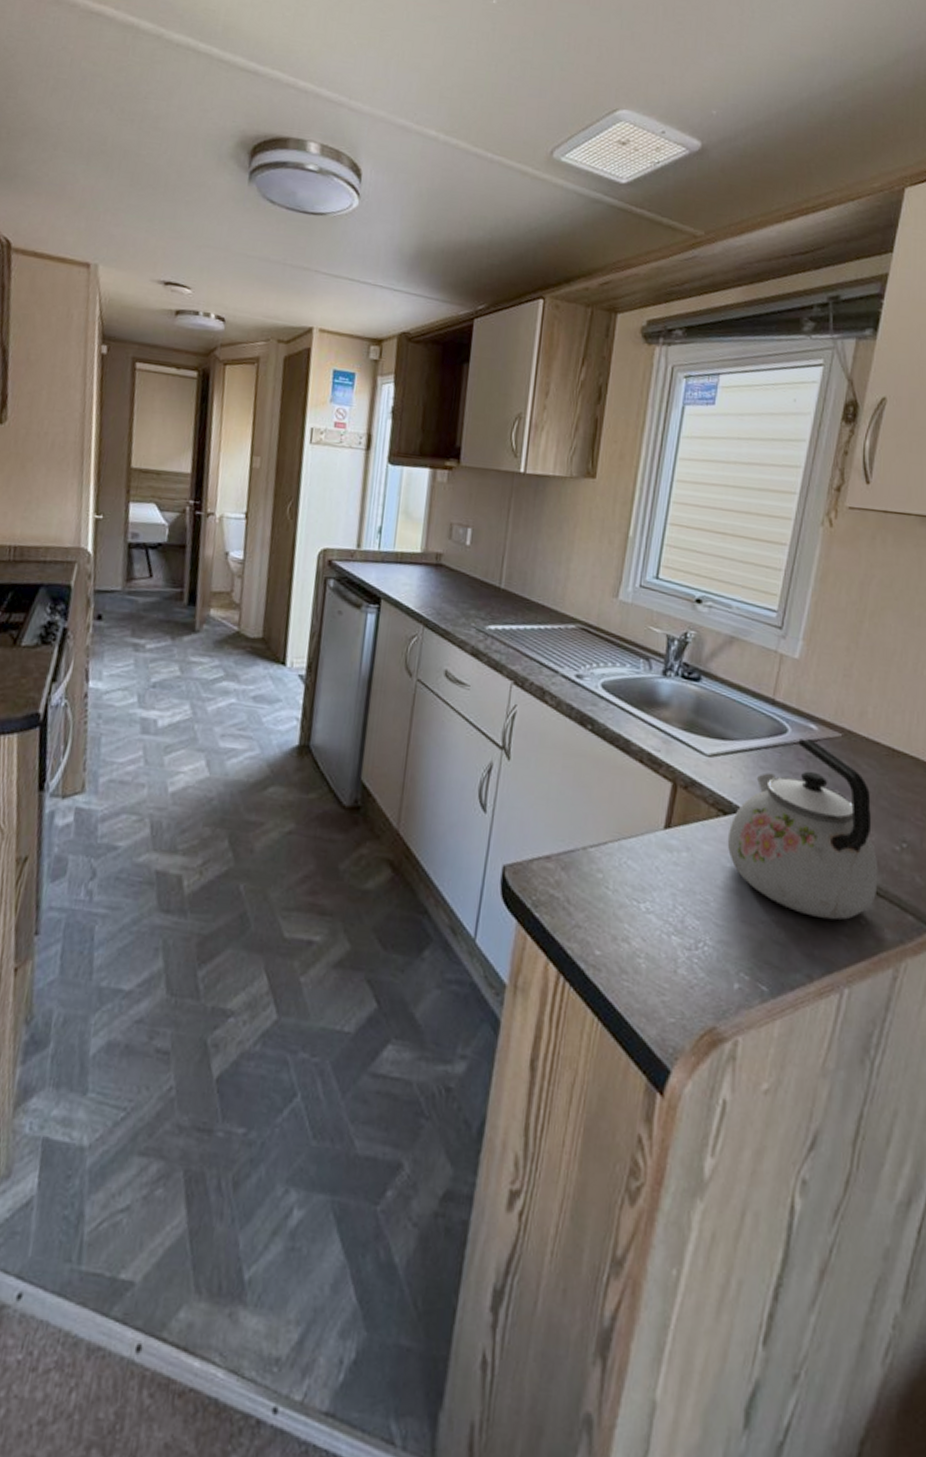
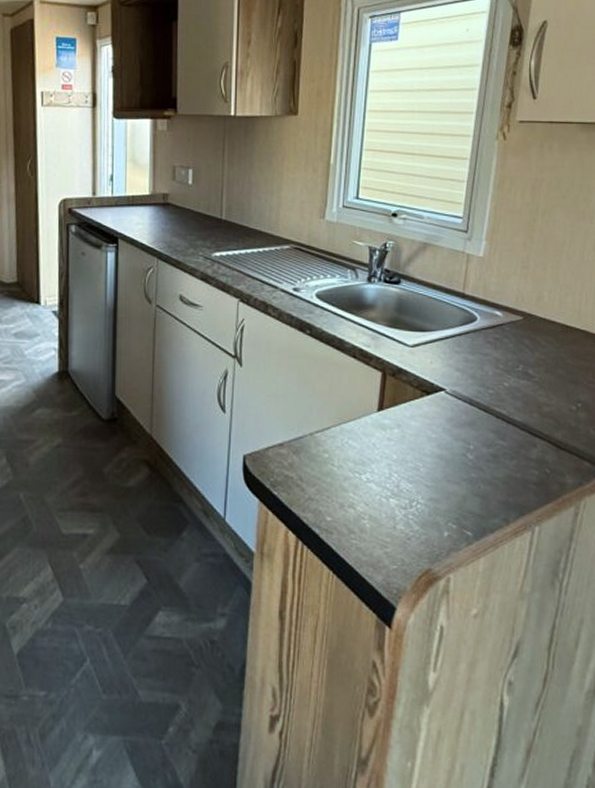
kettle: present [727,739,878,920] -> none [431,324,559,472]

